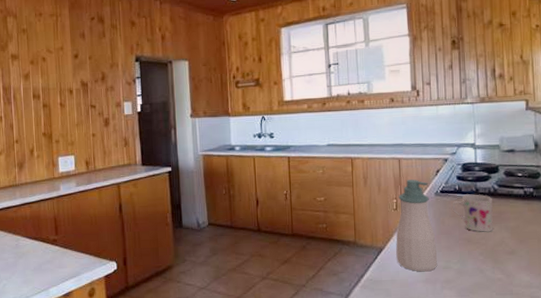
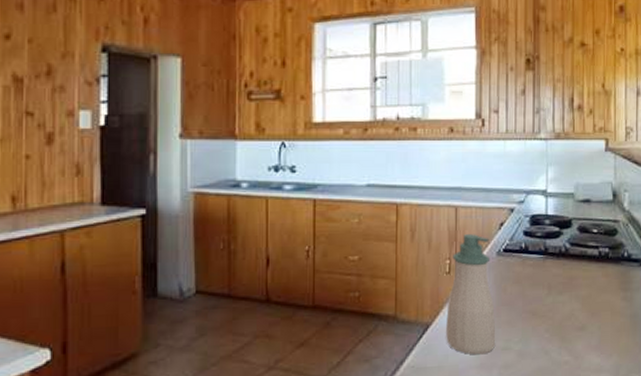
mug: present [452,194,493,232] -> none [516,254,563,303]

